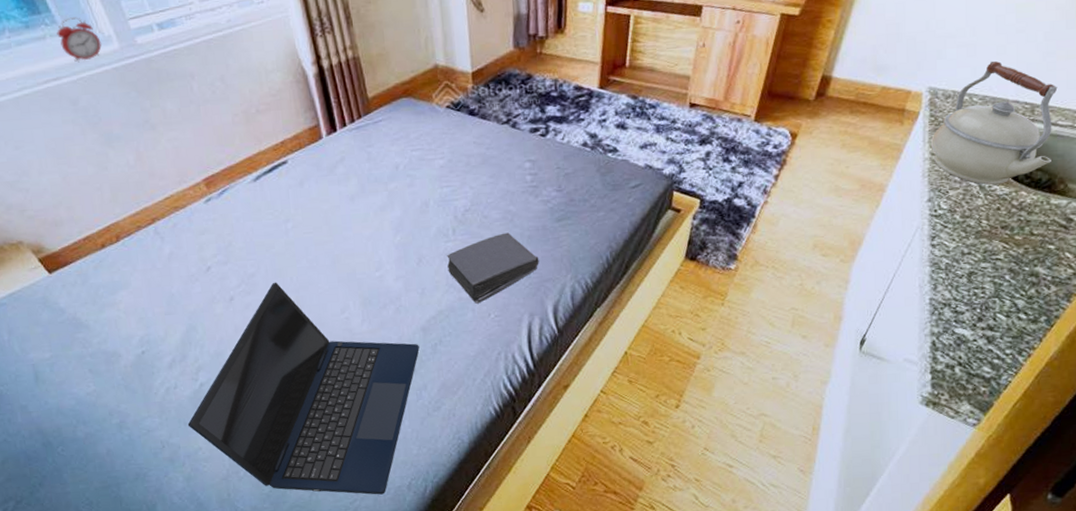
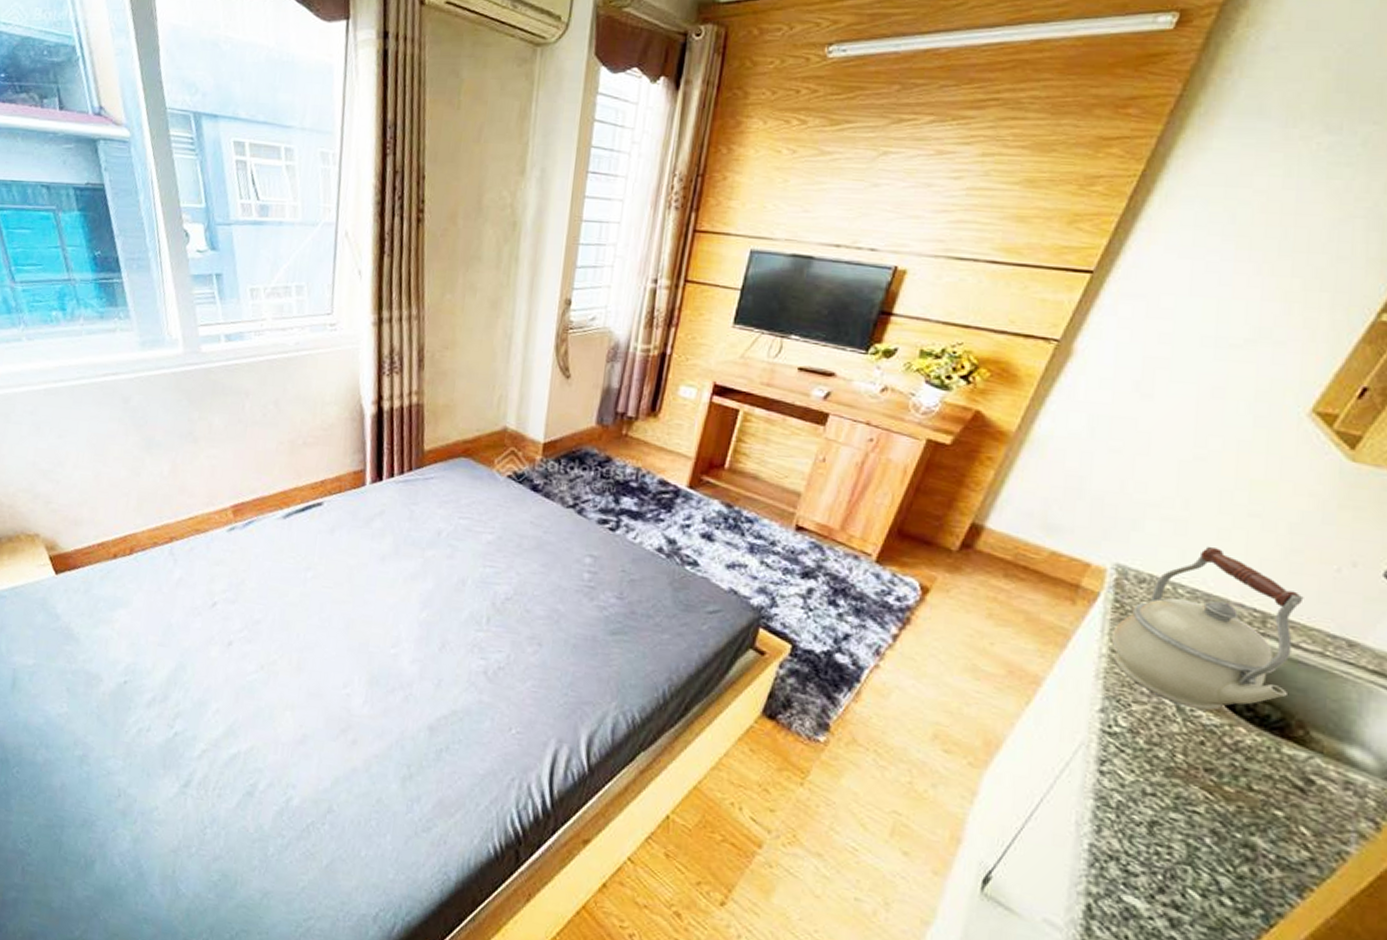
alarm clock: present [57,17,102,63] -> none [127,314,167,361]
laptop: present [187,282,420,495] -> none [150,635,422,920]
book: present [447,232,539,304] -> none [472,634,581,713]

